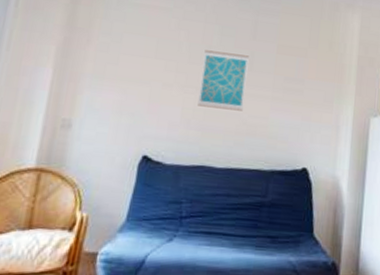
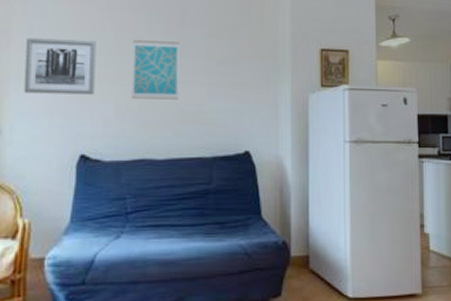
wall art: none [96,39,170,99] -> present [24,38,96,95]

